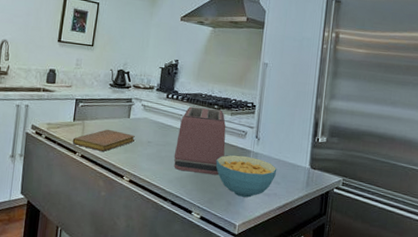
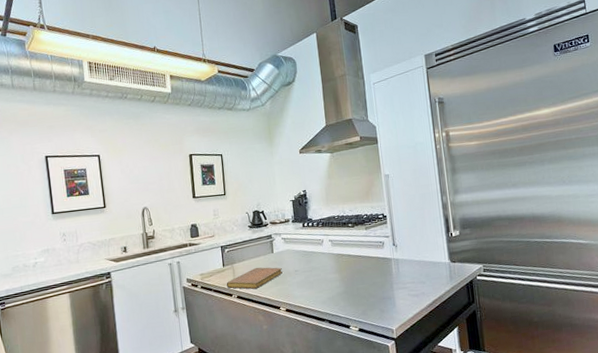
toaster: present [174,106,226,176] -> none [320,226,368,291]
cereal bowl: present [215,154,277,198] -> none [361,264,420,303]

